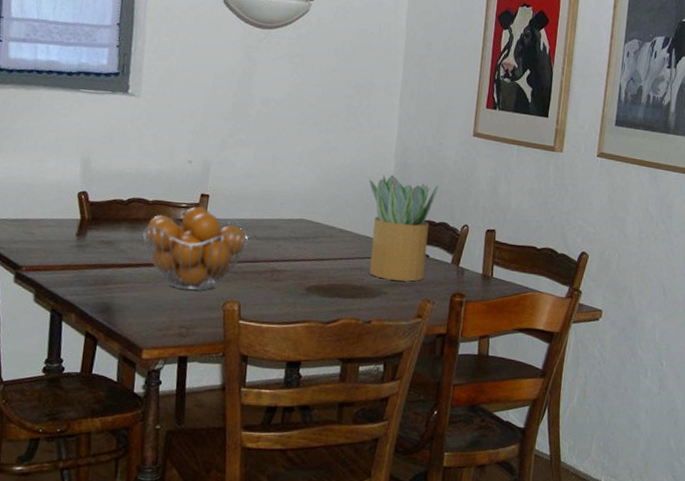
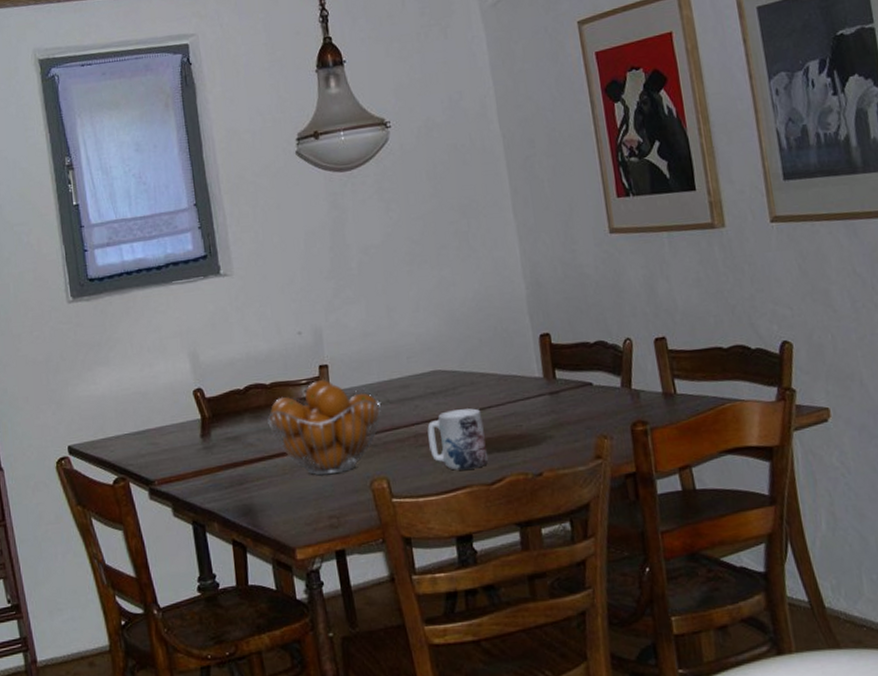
mug: none [281,255,333,308] -> present [427,408,489,470]
potted plant: present [369,174,439,282] -> none [501,298,593,421]

